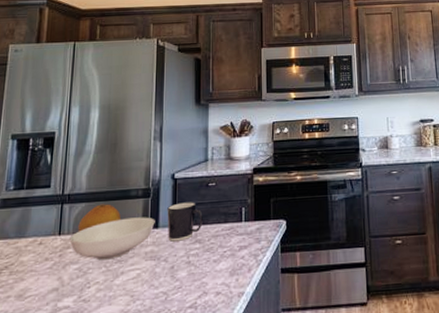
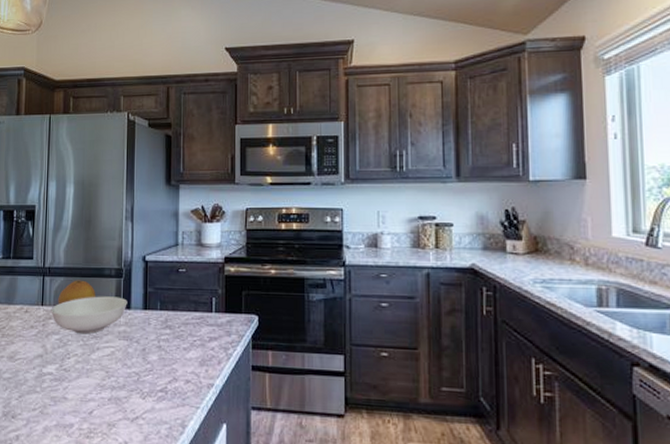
mug: present [167,202,203,242] -> none [138,286,173,325]

